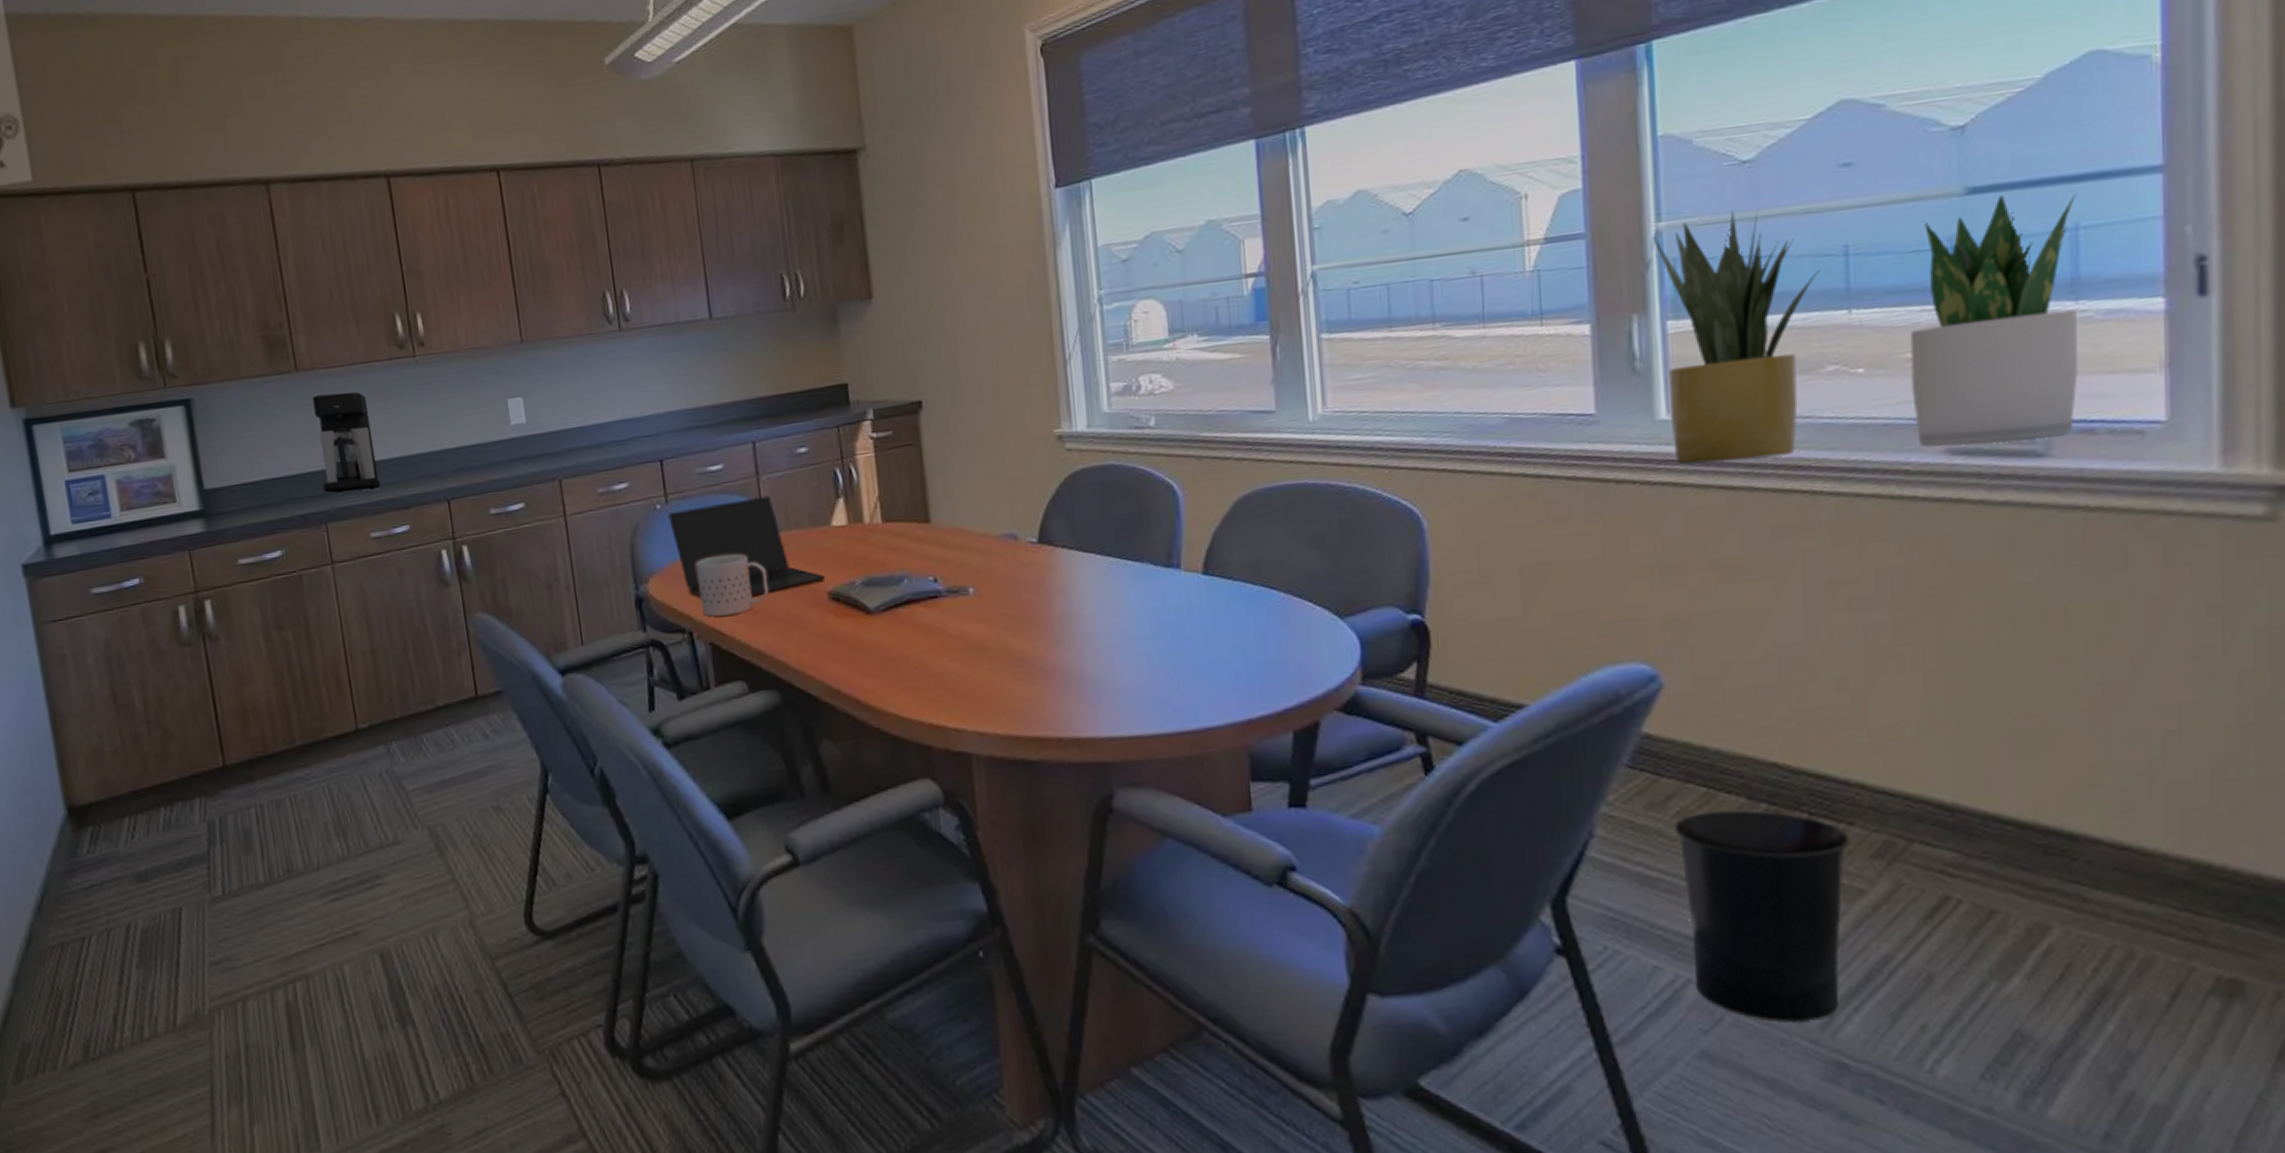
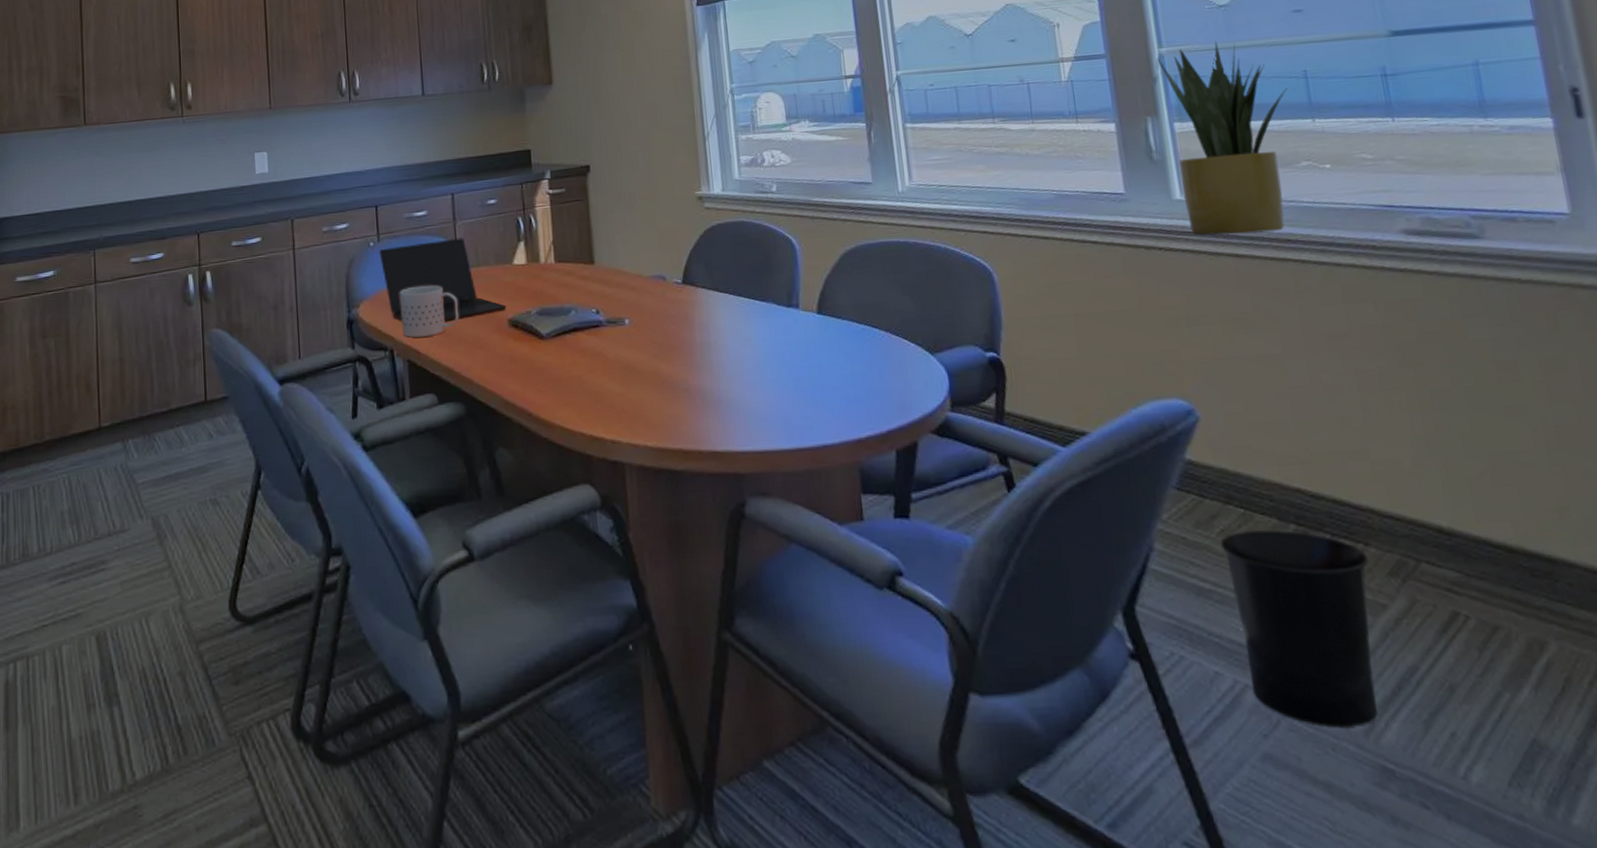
coffee maker: present [312,392,381,494] -> none [95,143,144,225]
planter: present [1910,193,2078,447] -> none [1362,38,1498,228]

